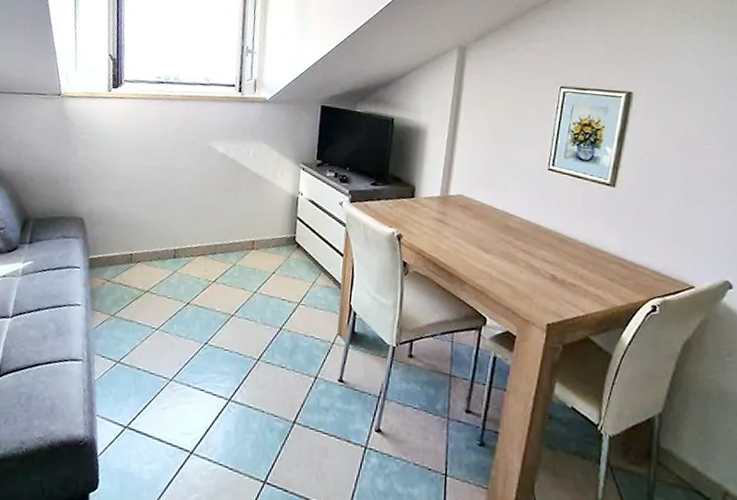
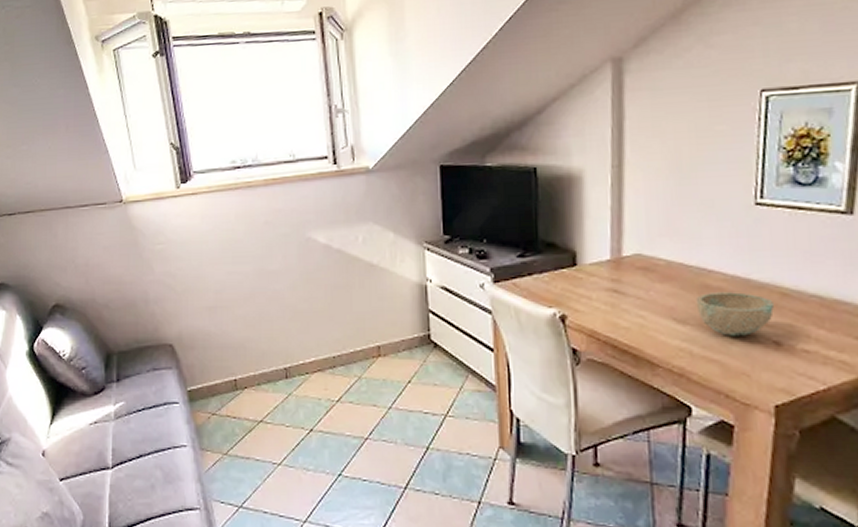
bowl: none [498,231,553,268] -> present [695,291,774,336]

